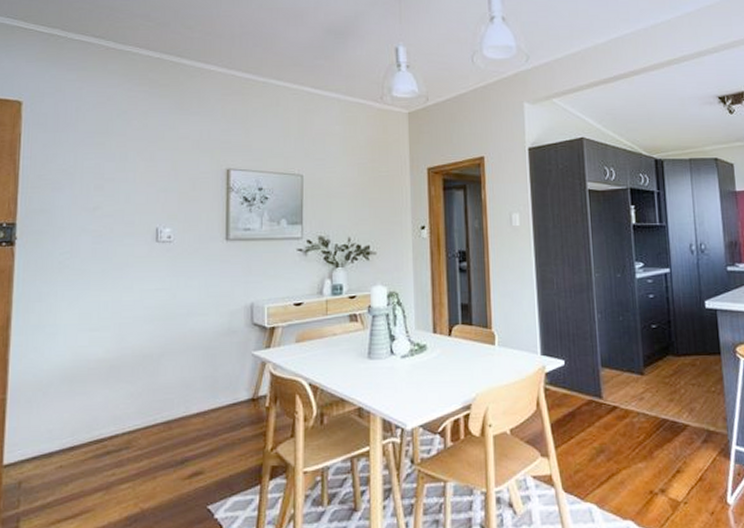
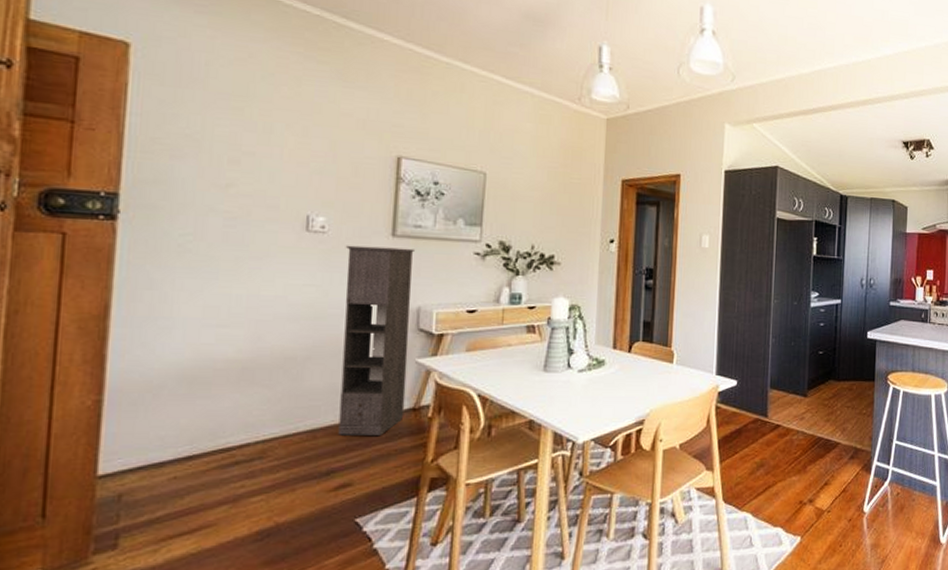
storage cabinet: none [188,250,247,426] -> present [338,245,416,435]

